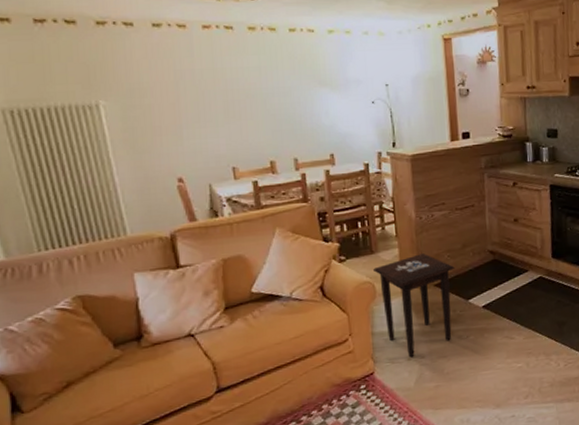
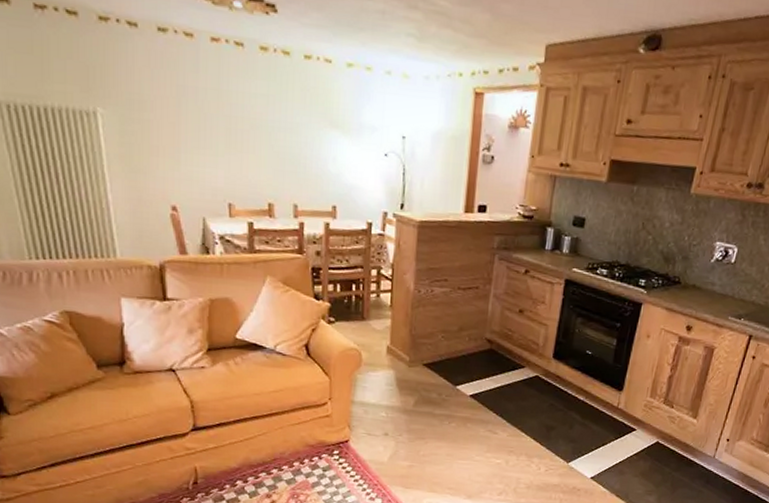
side table: present [372,253,455,358] -> none [361,329,447,433]

